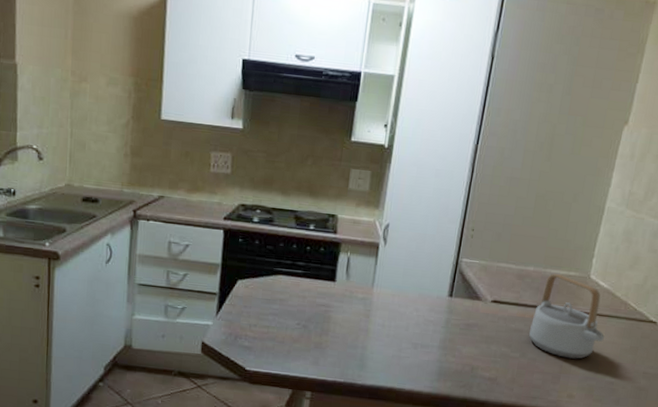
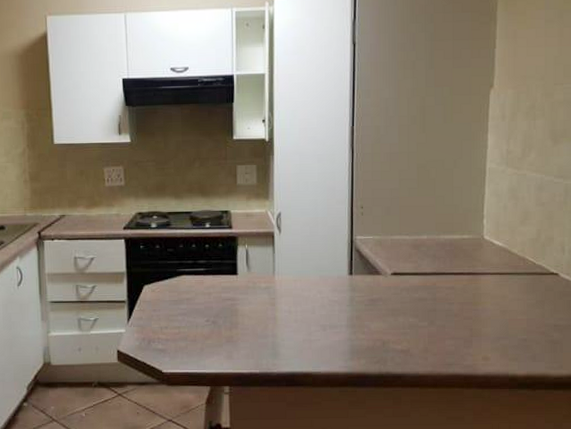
teapot: present [528,274,604,359] -> none [433,239,509,321]

